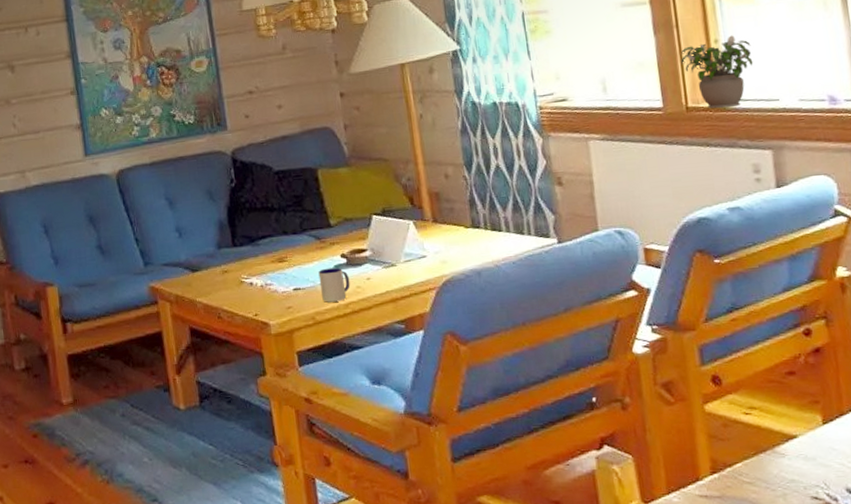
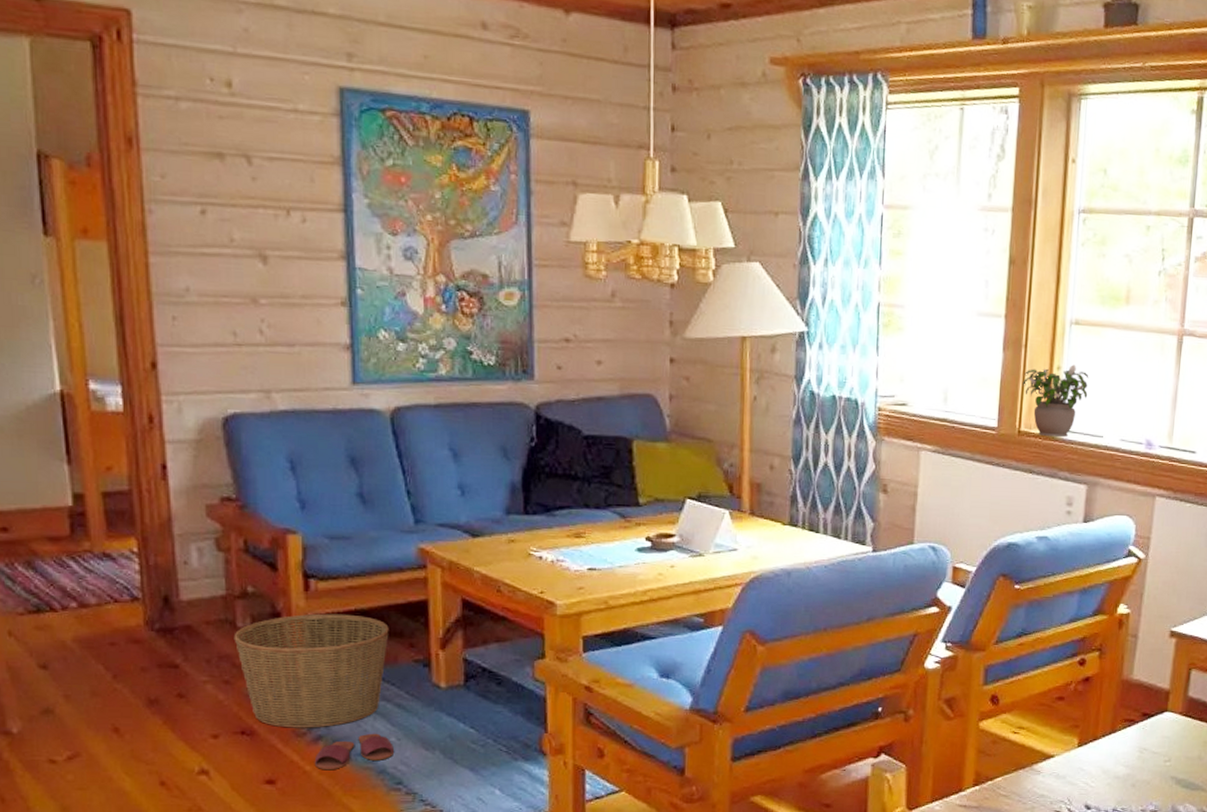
basket: none [13,350,134,455] -> present [233,613,389,728]
slippers: none [84,455,148,492] -> present [314,733,395,771]
mug: present [318,267,350,303] -> none [618,550,652,587]

